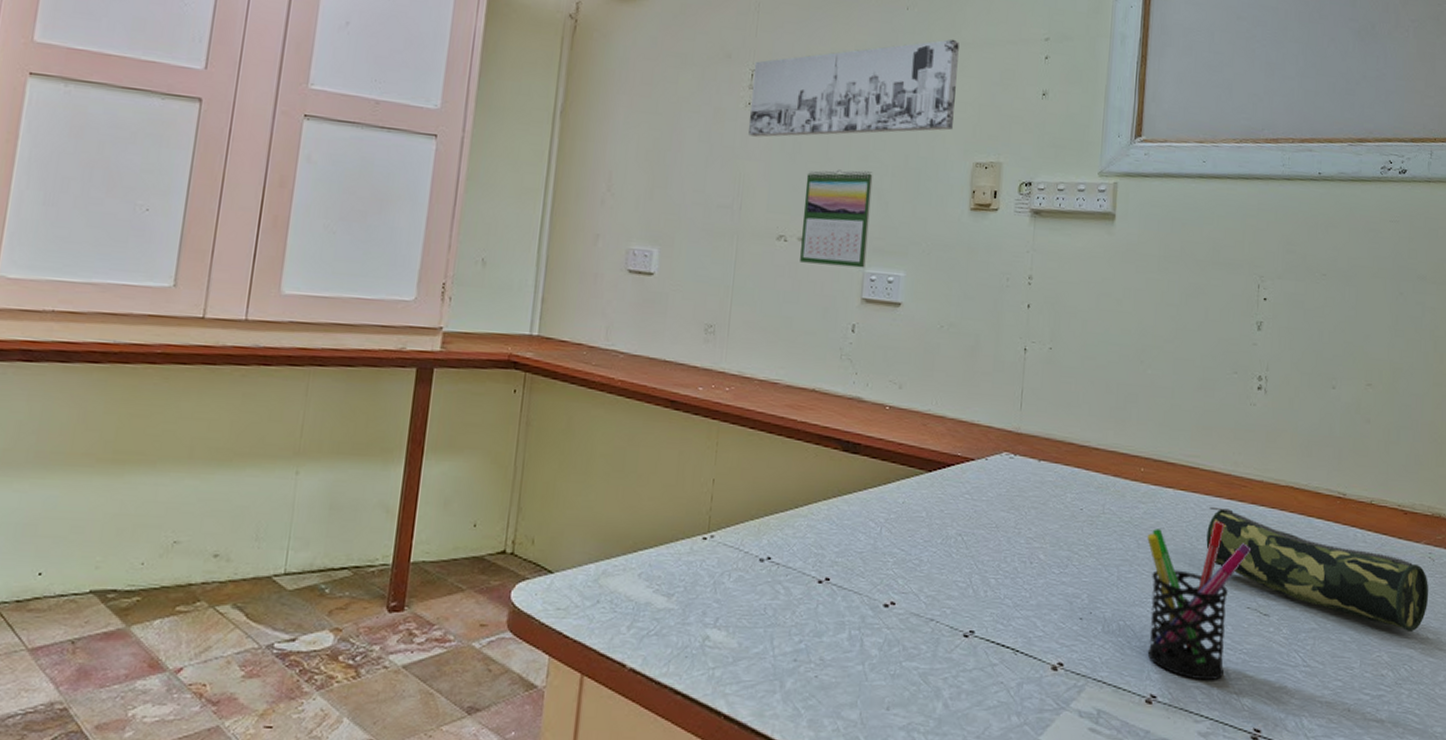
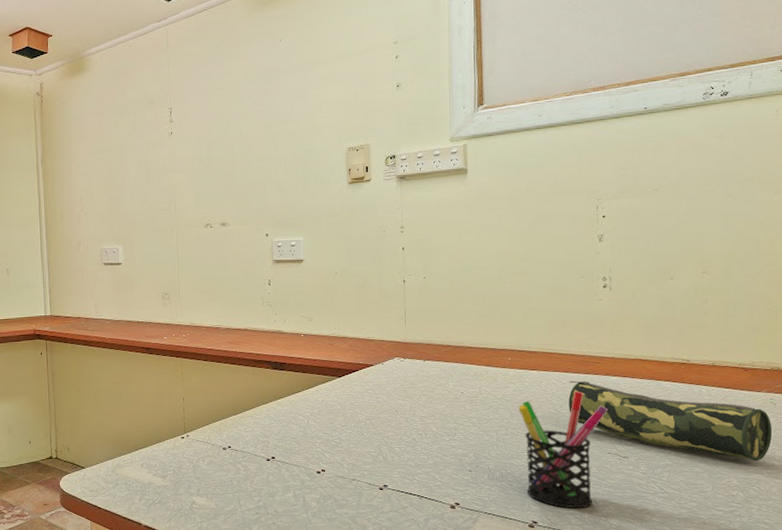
wall art: present [748,39,959,137] -> none [171,57,328,156]
calendar: present [800,169,873,269] -> none [220,168,273,241]

